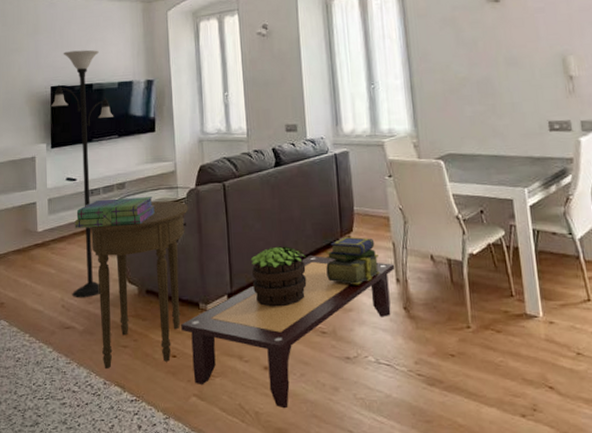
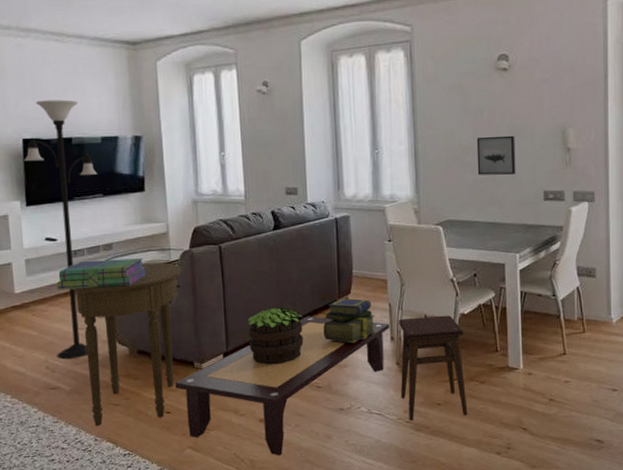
stool: none [404,255,485,374] -> present [399,315,468,421]
wall art: none [472,65,517,107] -> present [476,135,516,175]

